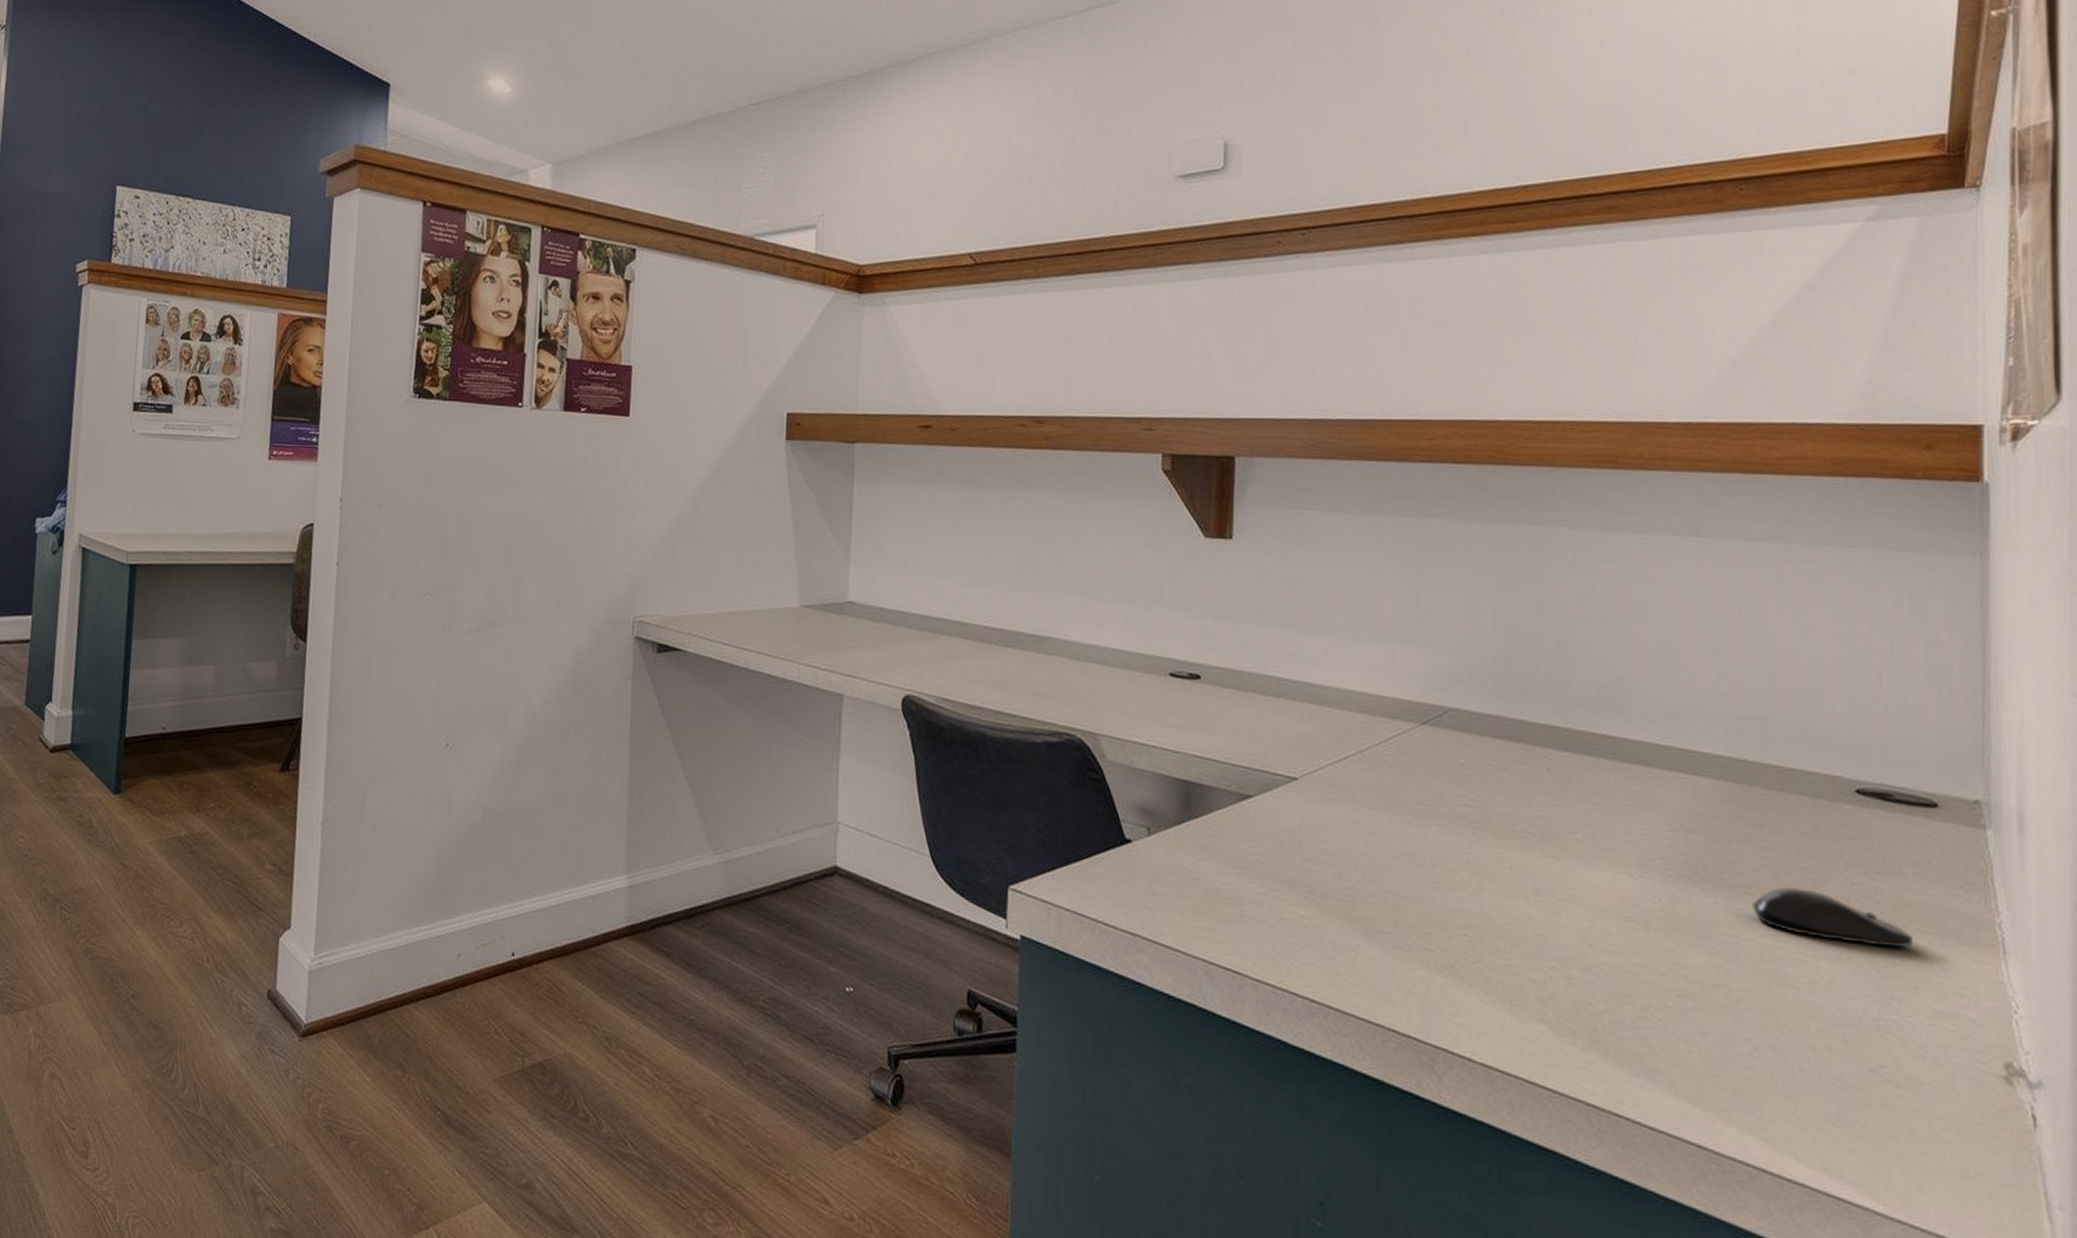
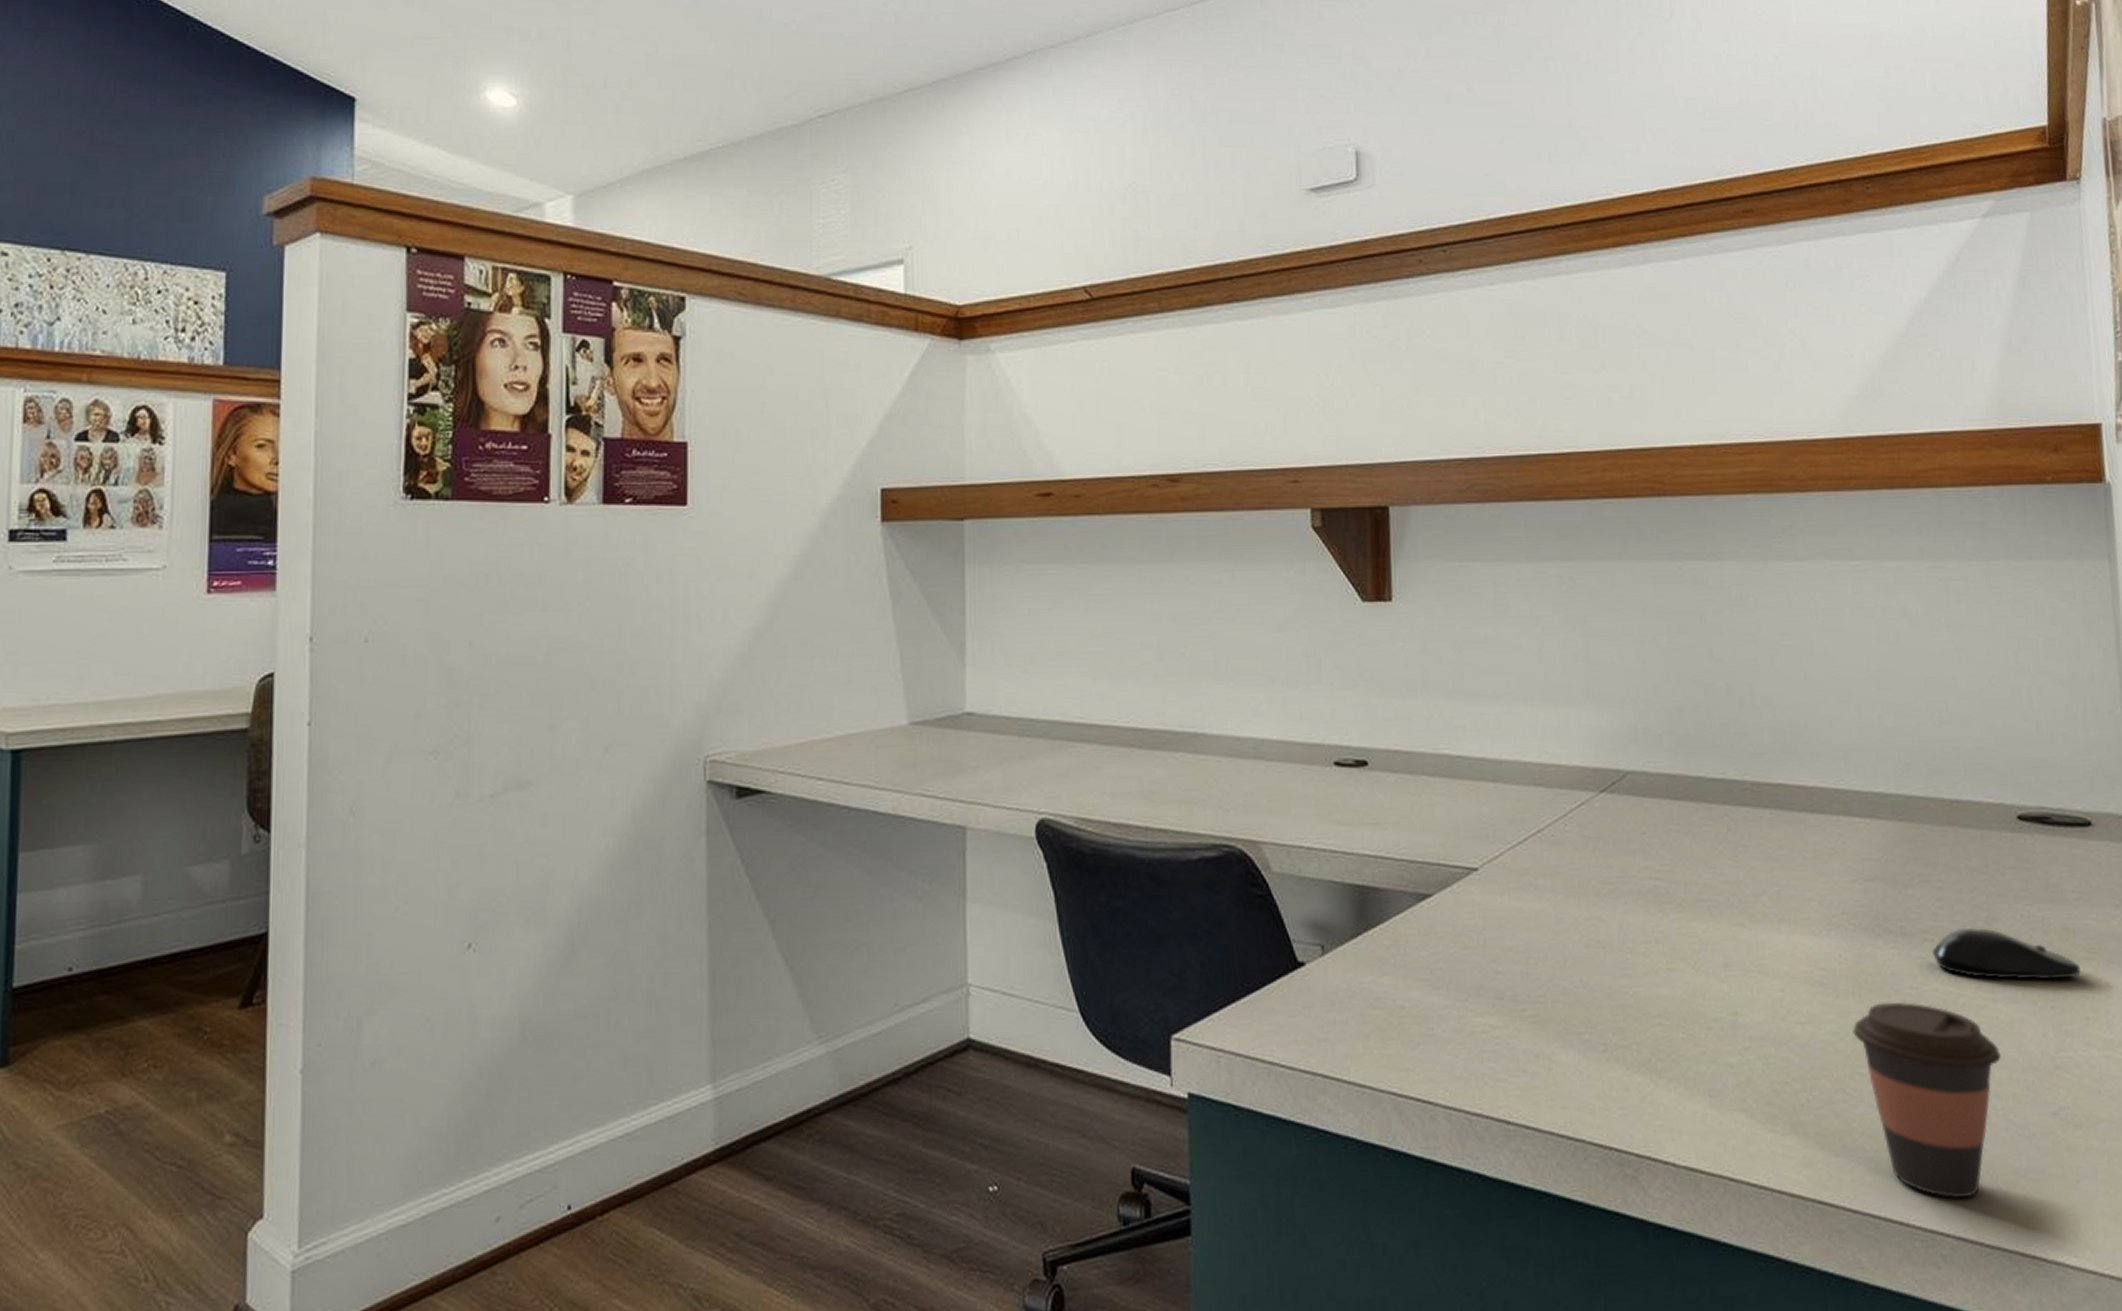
coffee cup: none [1662,944,1818,1134] -> present [1853,1002,2001,1199]

